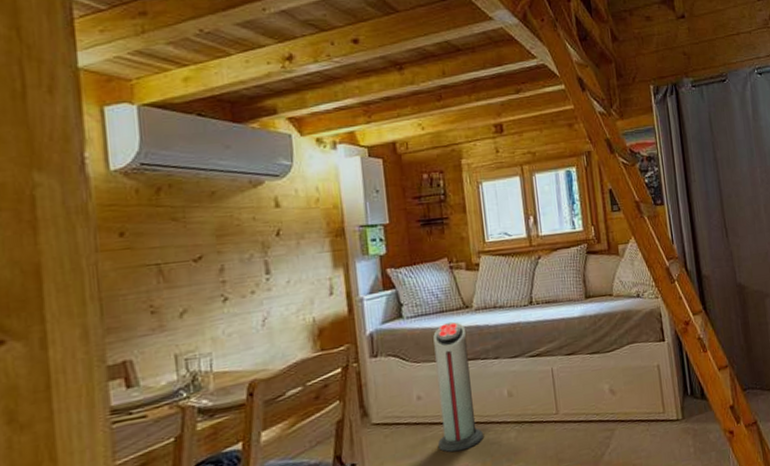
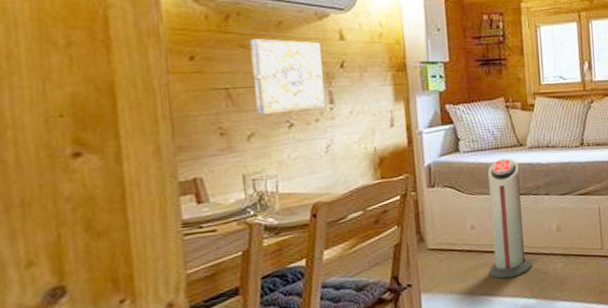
wall art: none [182,210,263,290] -> present [249,39,327,114]

